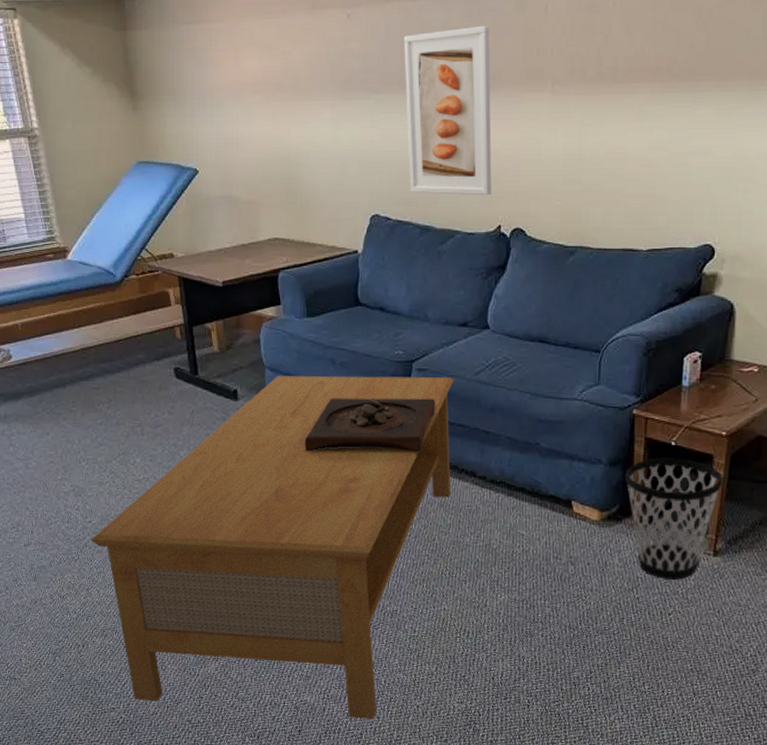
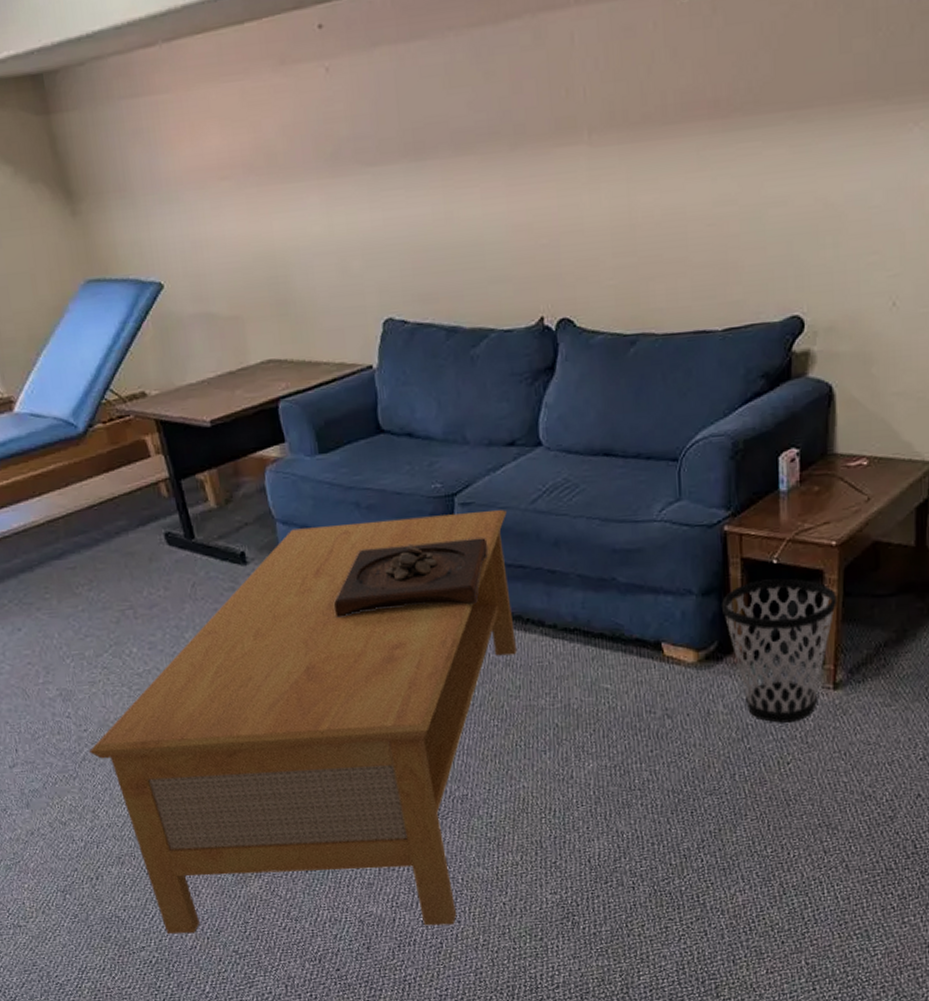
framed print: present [403,25,492,196] -> none [398,65,528,287]

